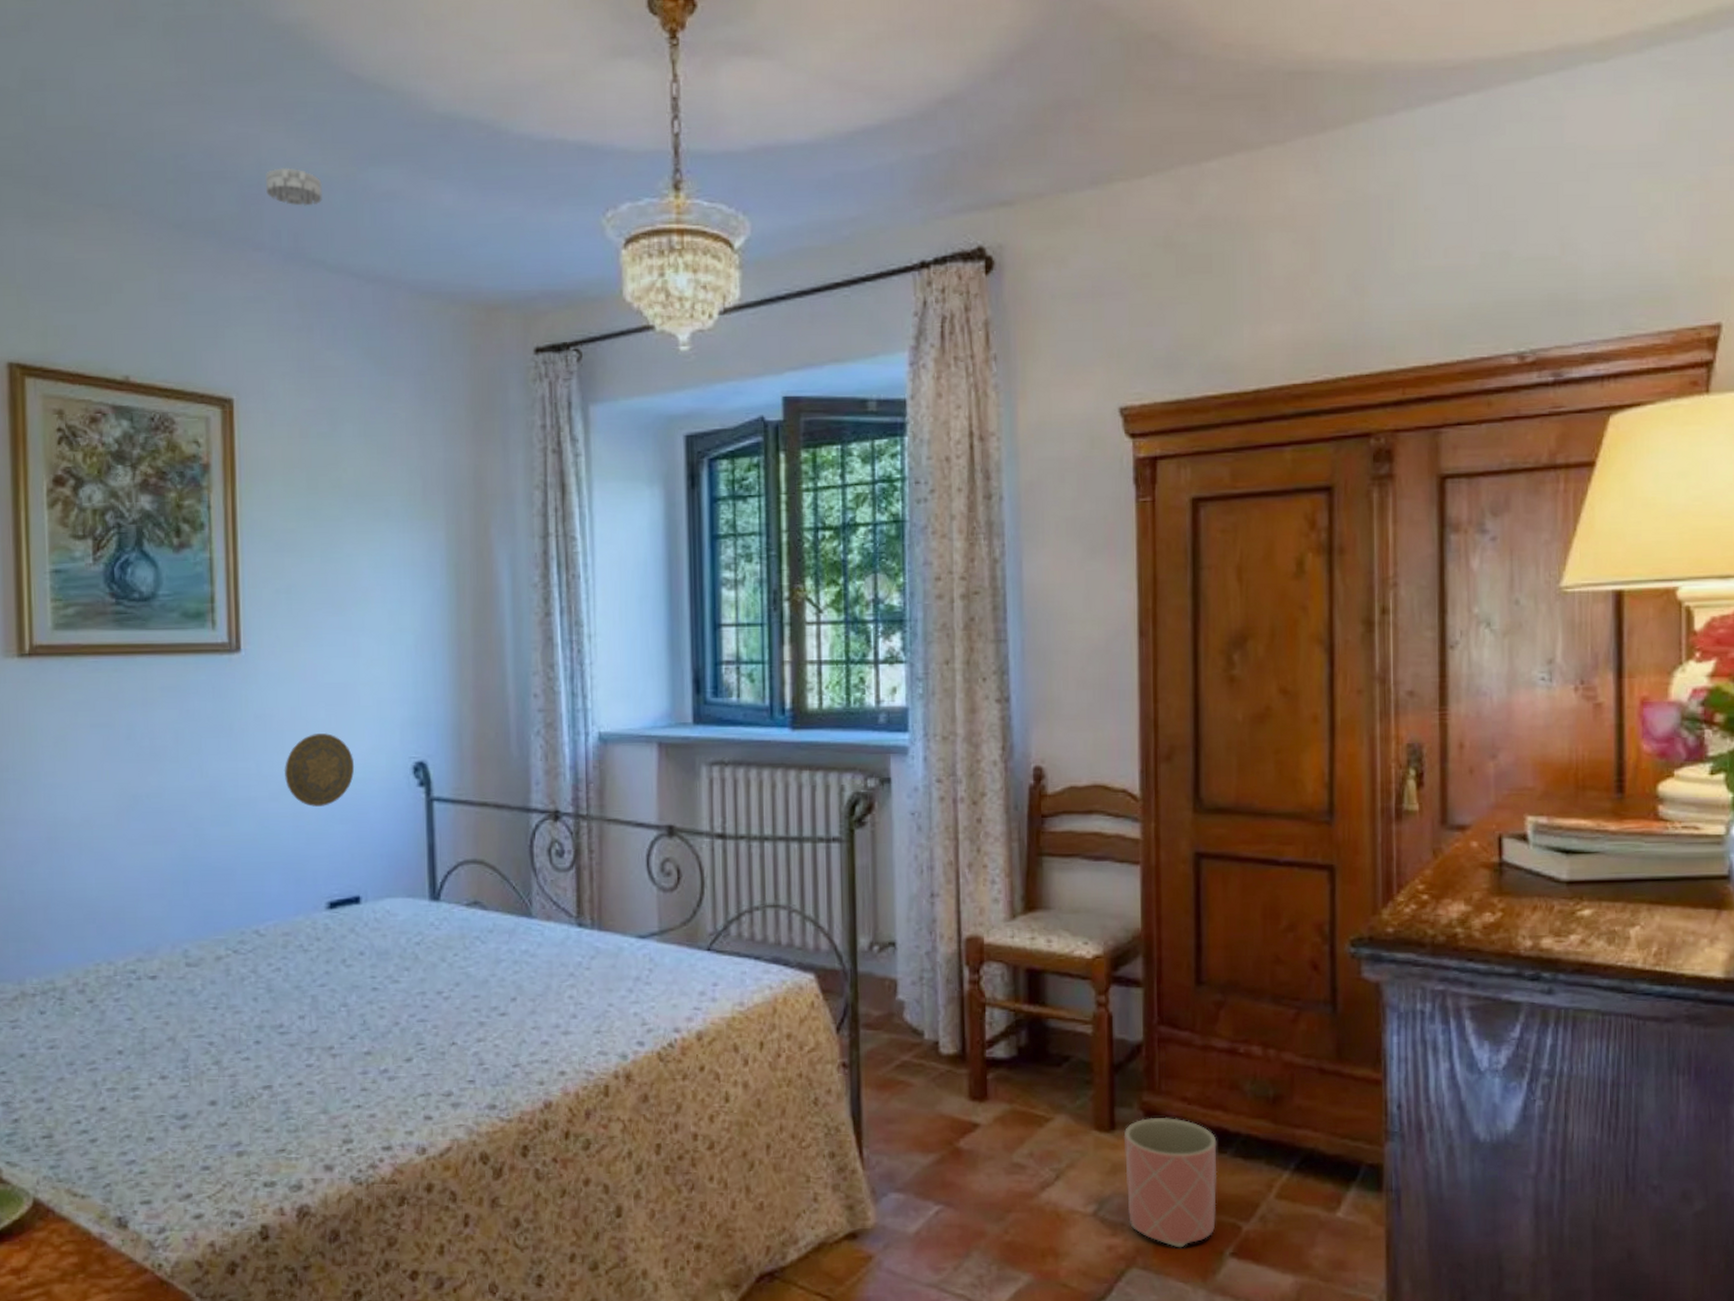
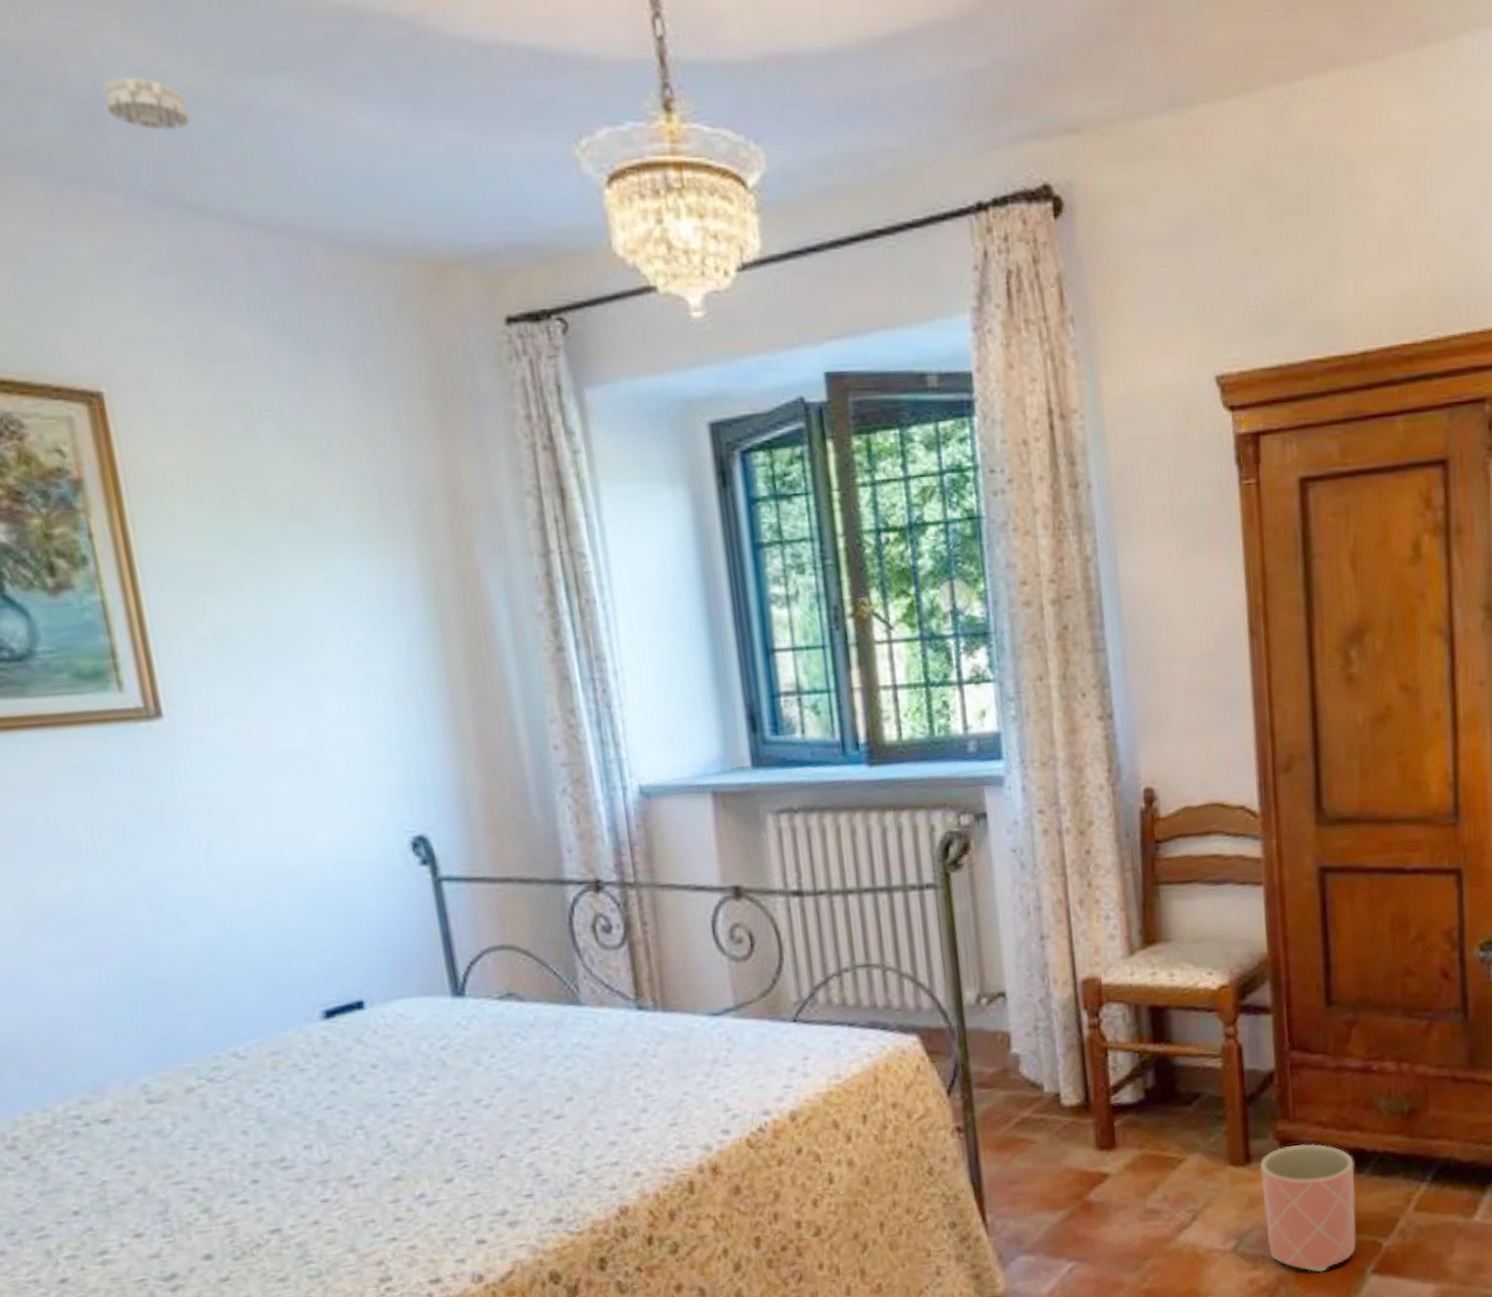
decorative plate: present [284,733,355,807] -> none [242,810,336,900]

